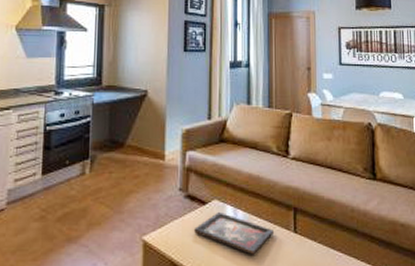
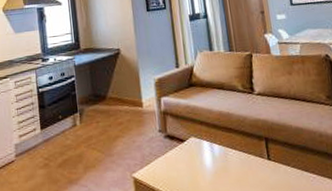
decorative tray: present [194,211,275,255] -> none [177,147,250,183]

